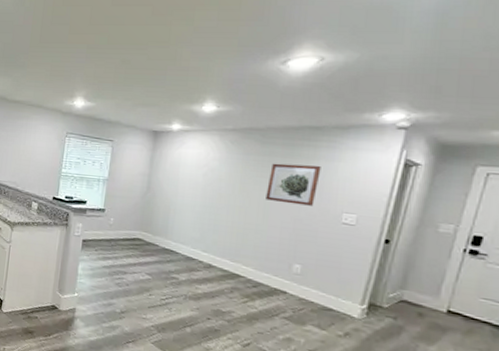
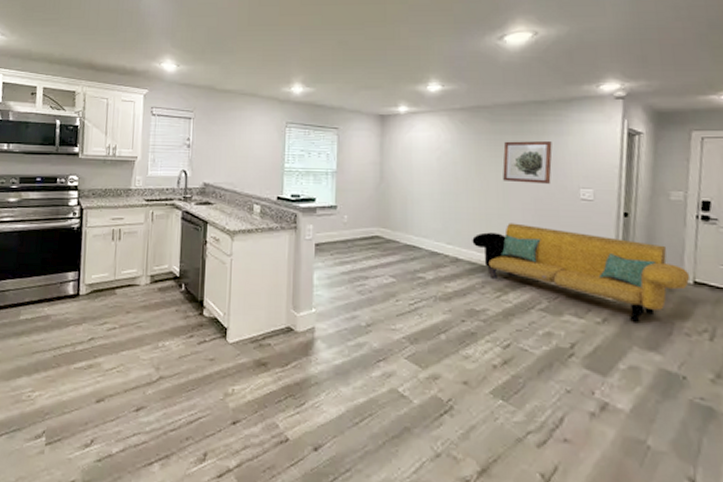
sofa: none [227,238,445,340] -> present [472,223,691,322]

